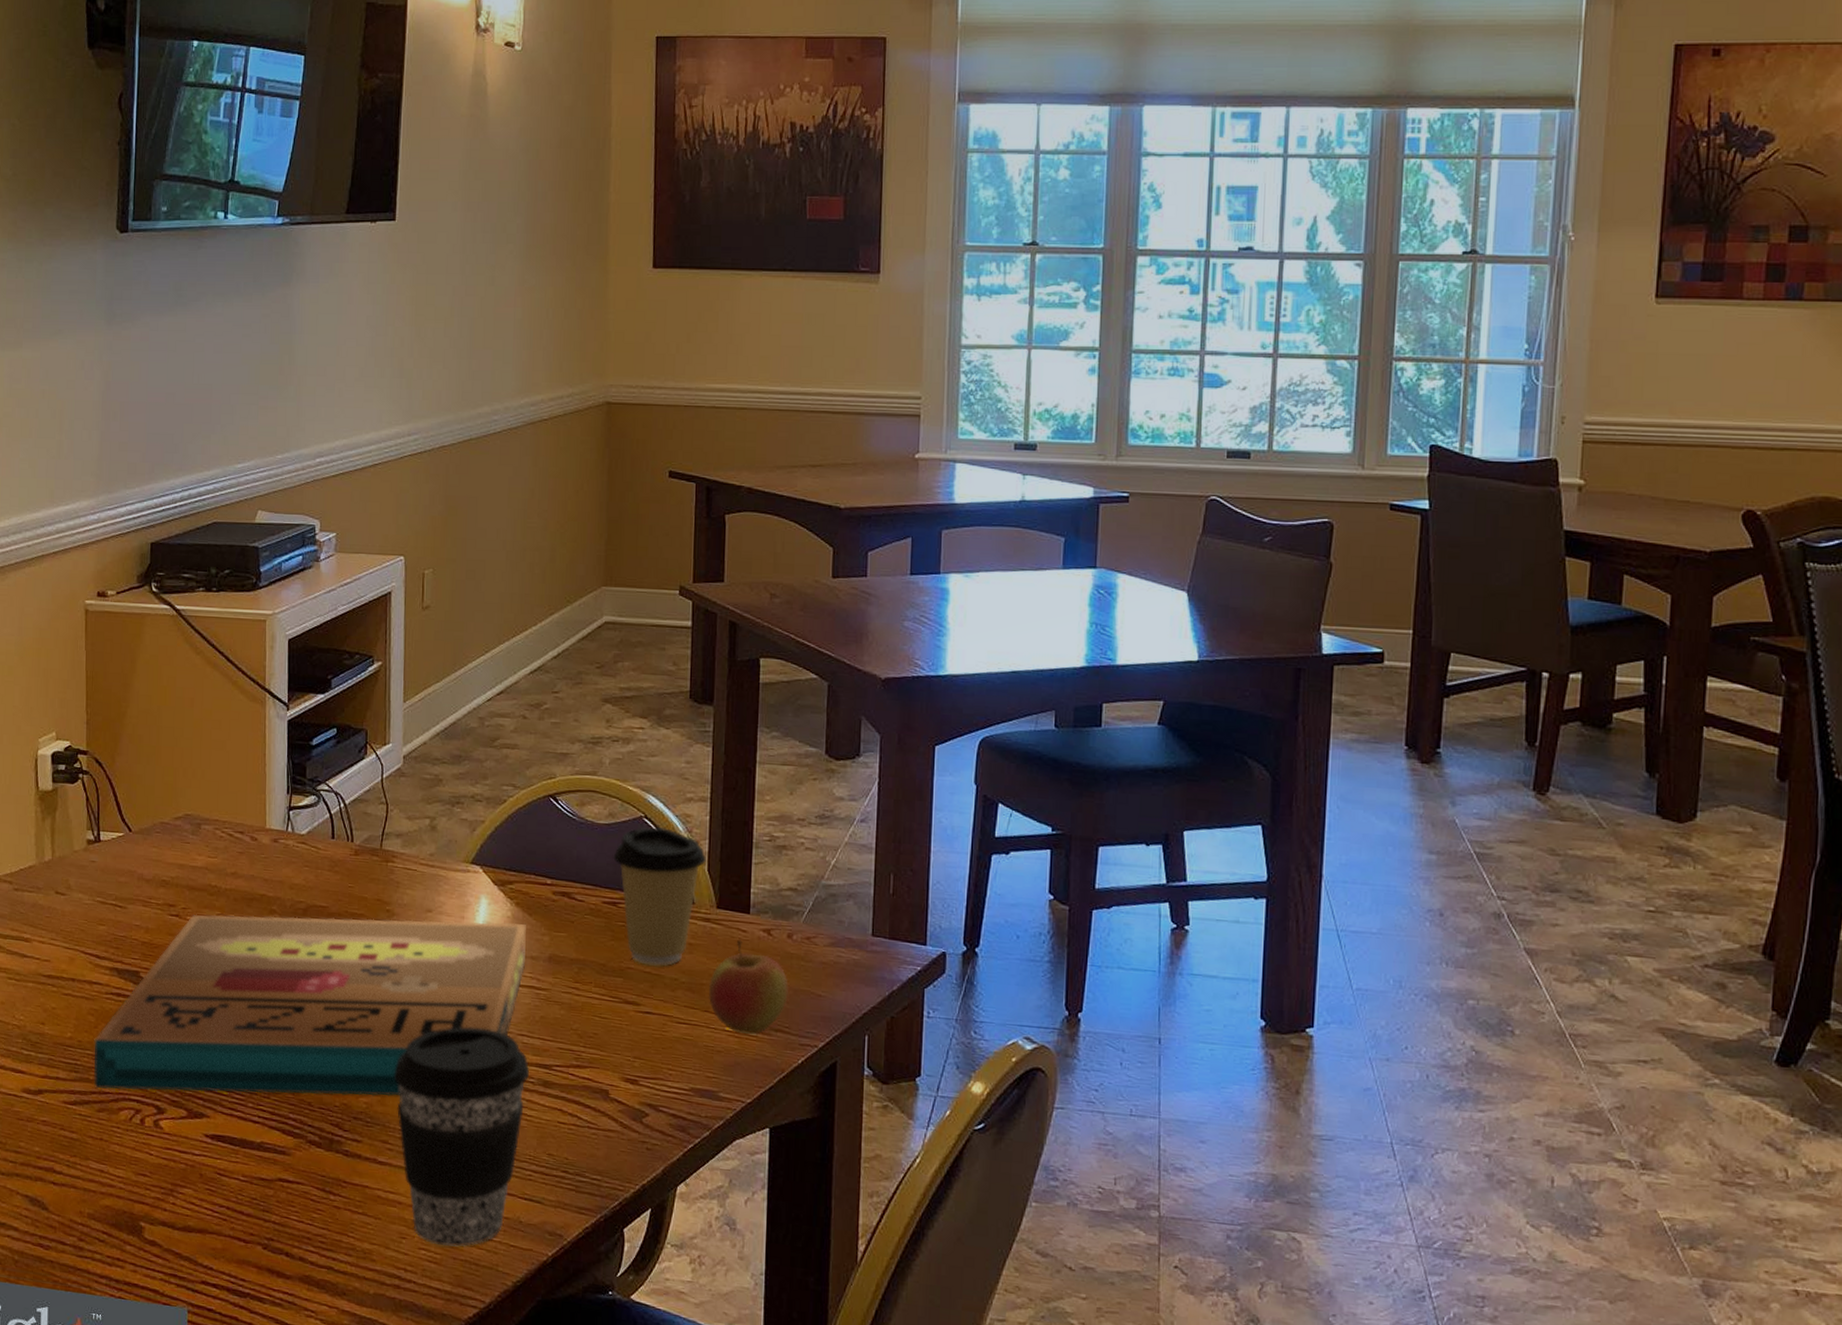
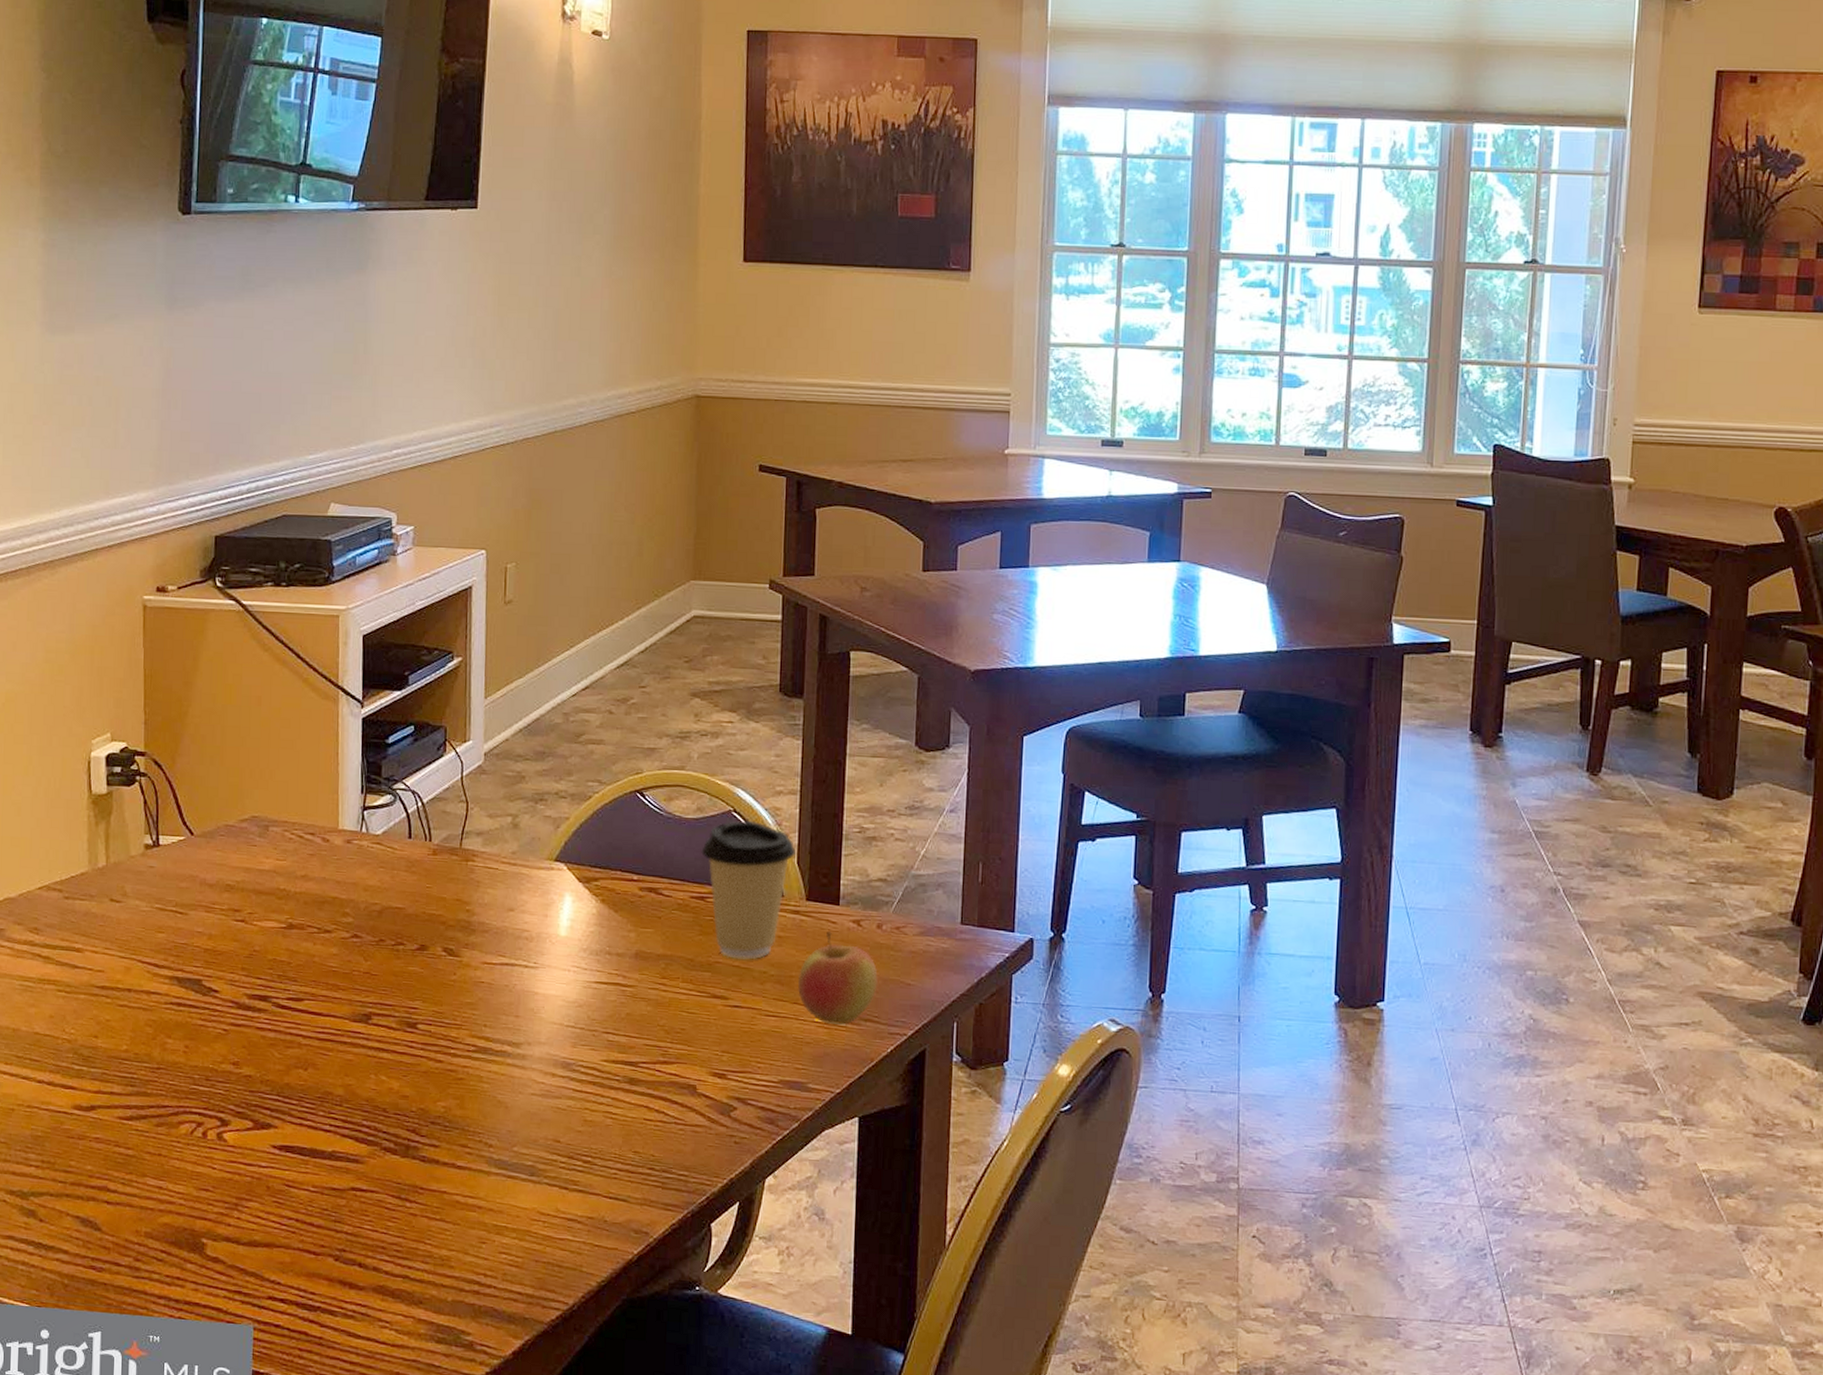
pizza box: present [93,914,526,1097] -> none [151,919,612,1103]
coffee cup: present [394,1027,529,1247] -> none [474,1026,614,1250]

